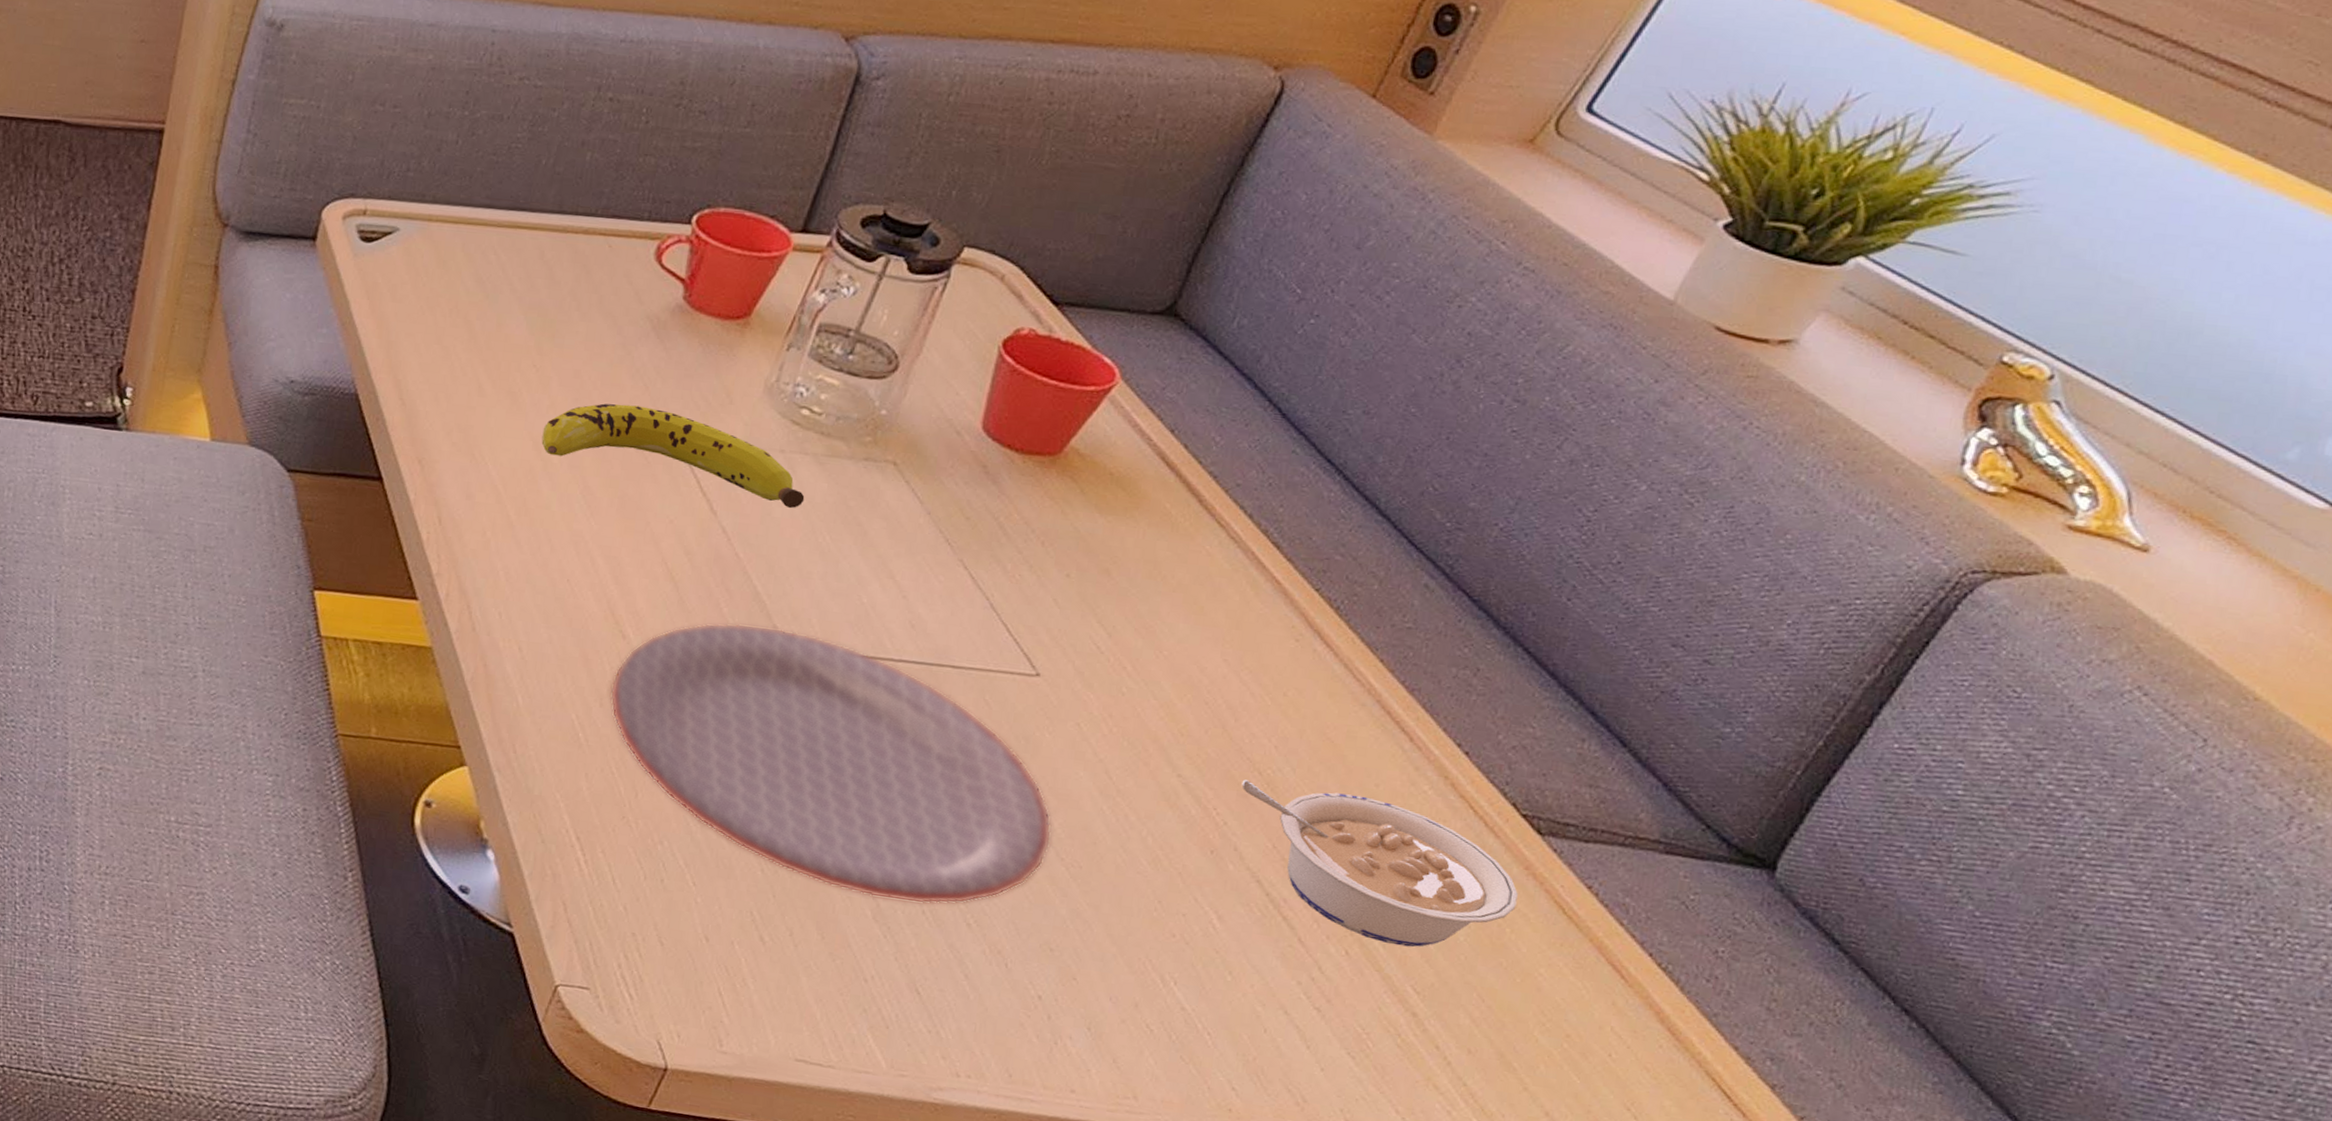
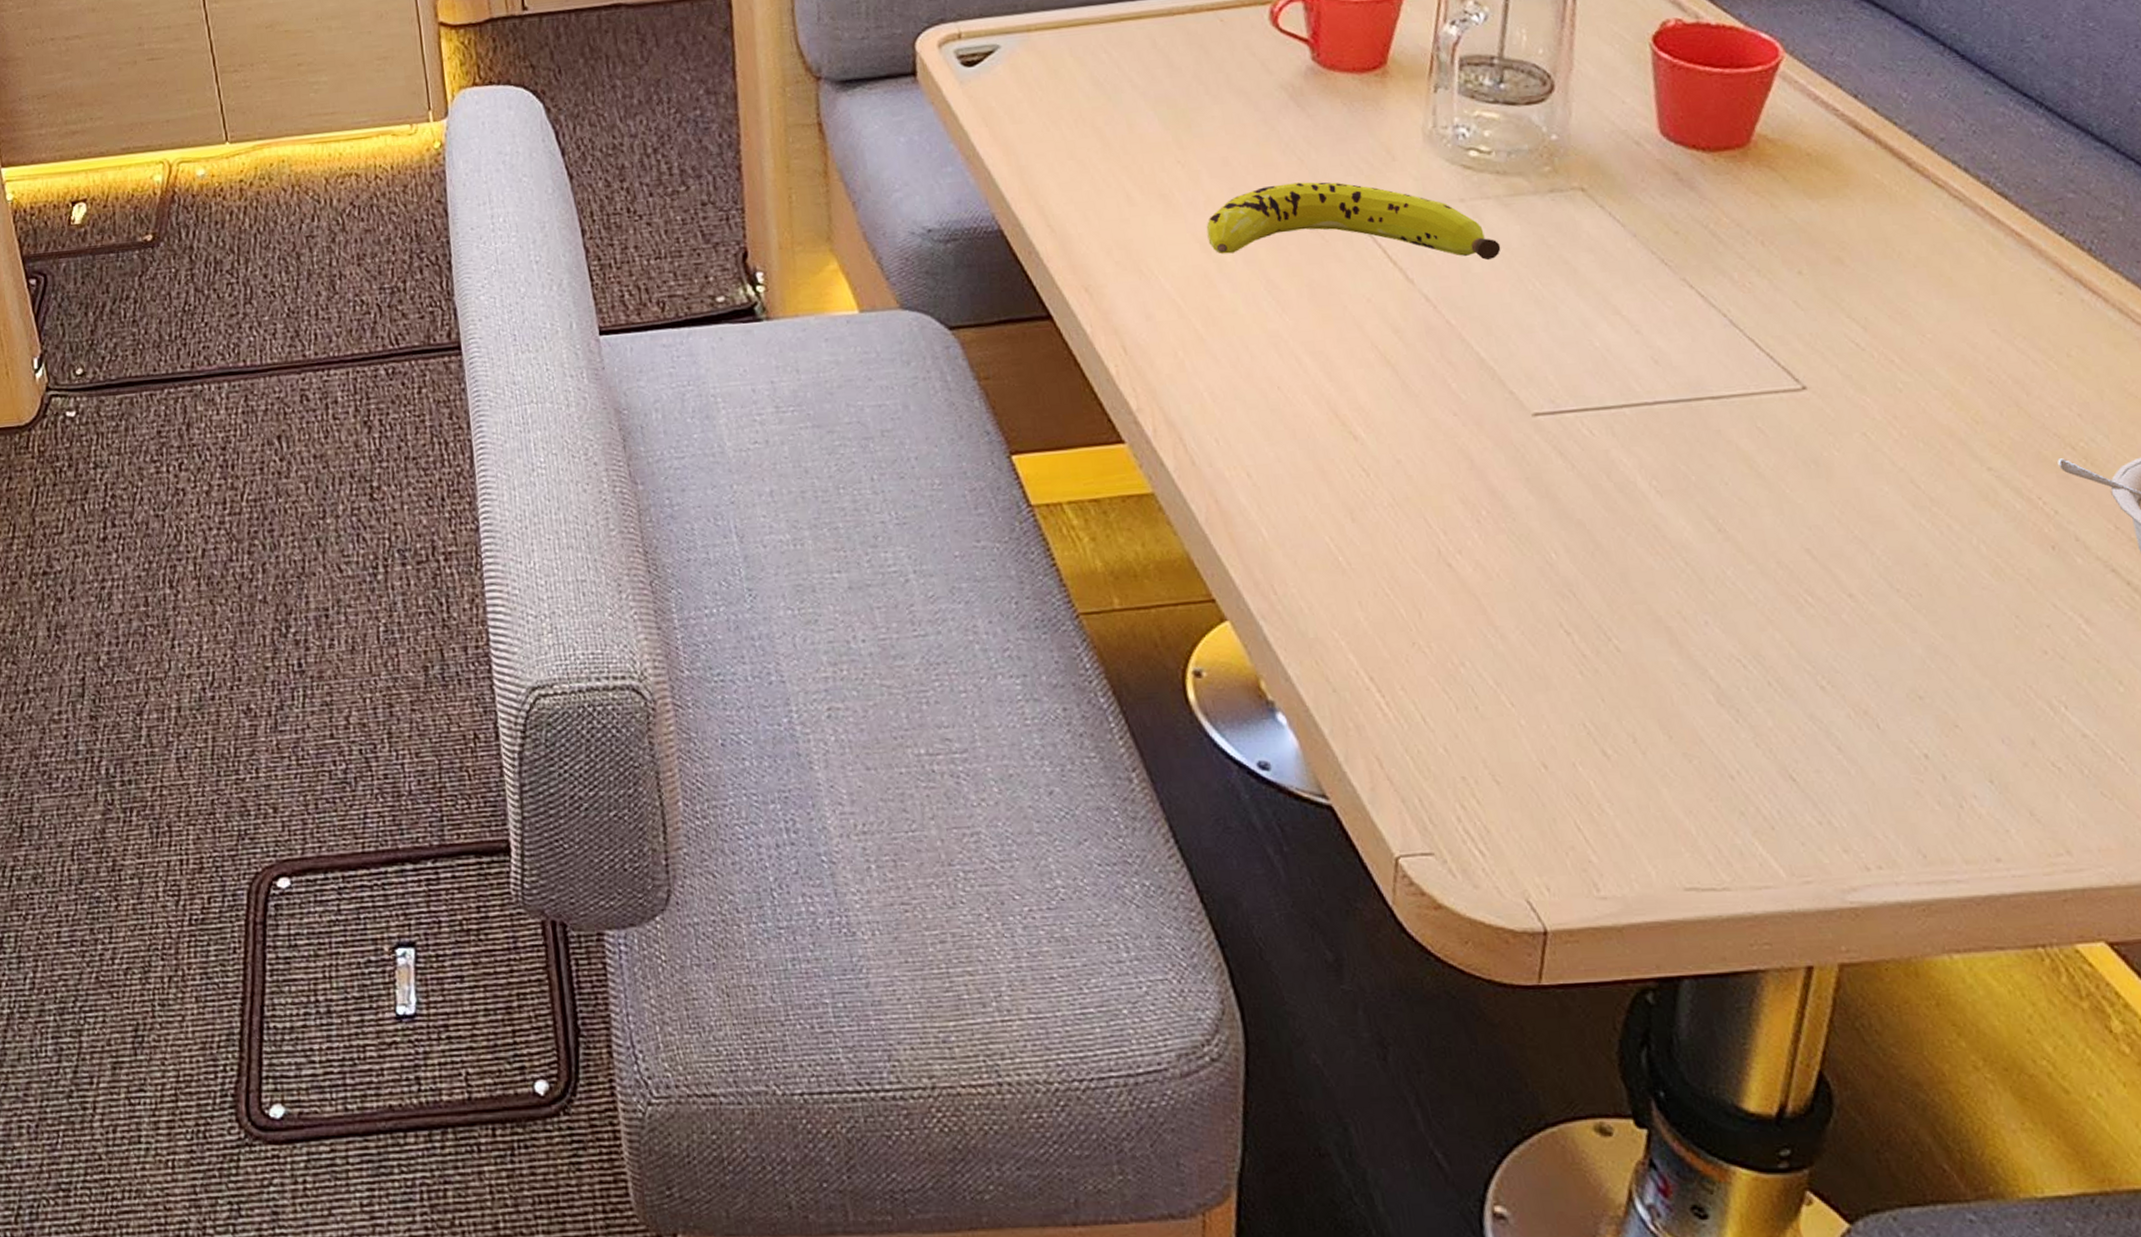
plate: present [609,623,1052,904] -> none [1356,393,1881,678]

